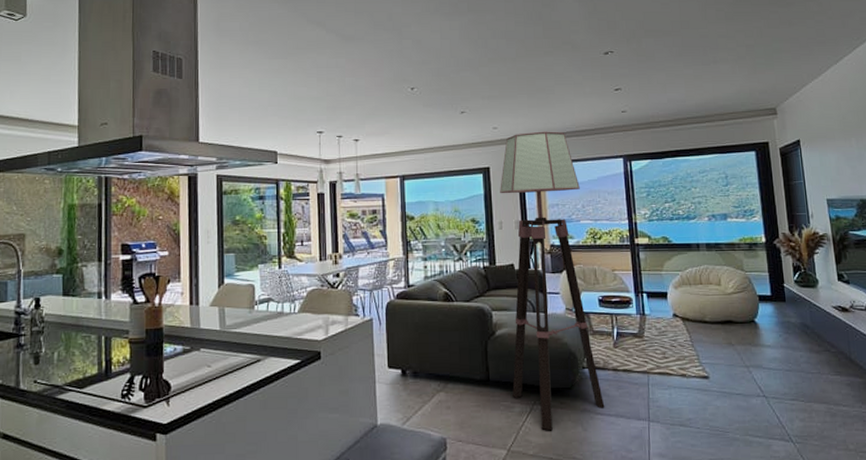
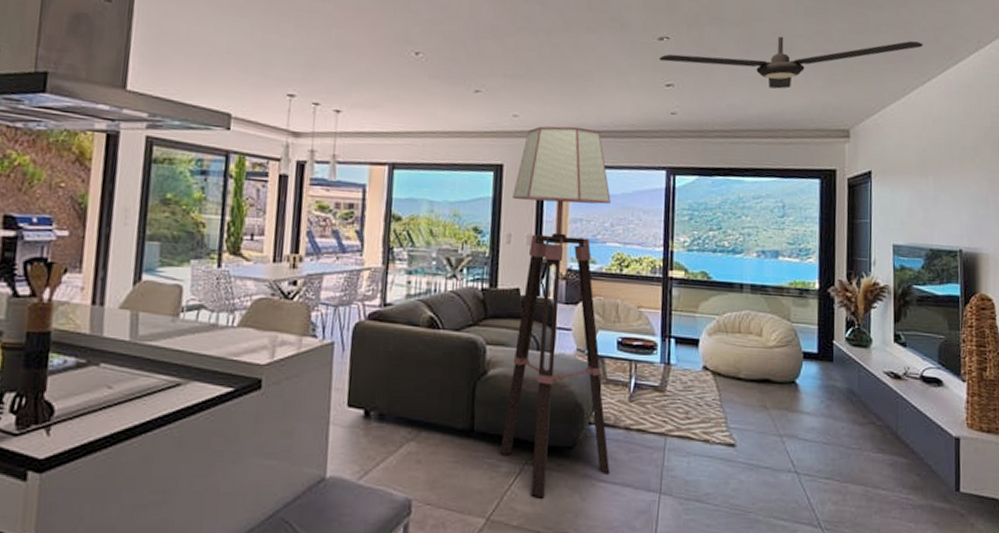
ceiling fan: none [606,29,833,82] -> present [659,36,923,89]

